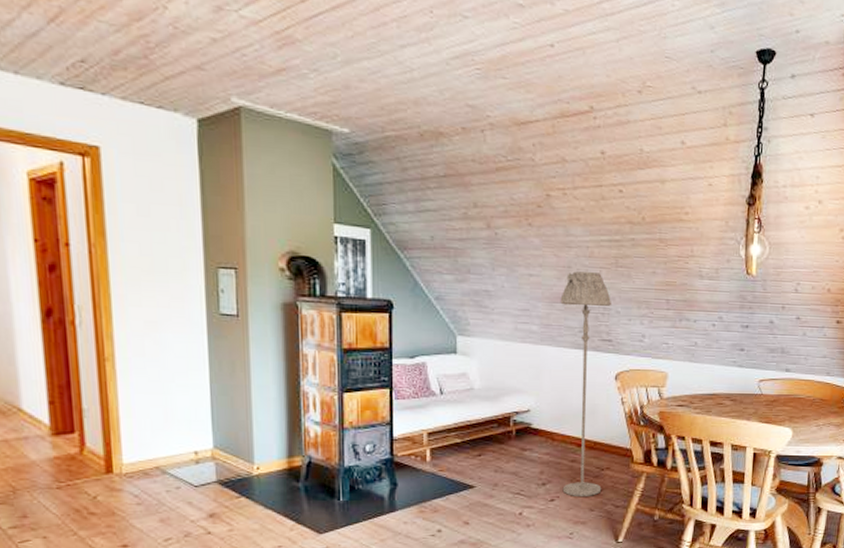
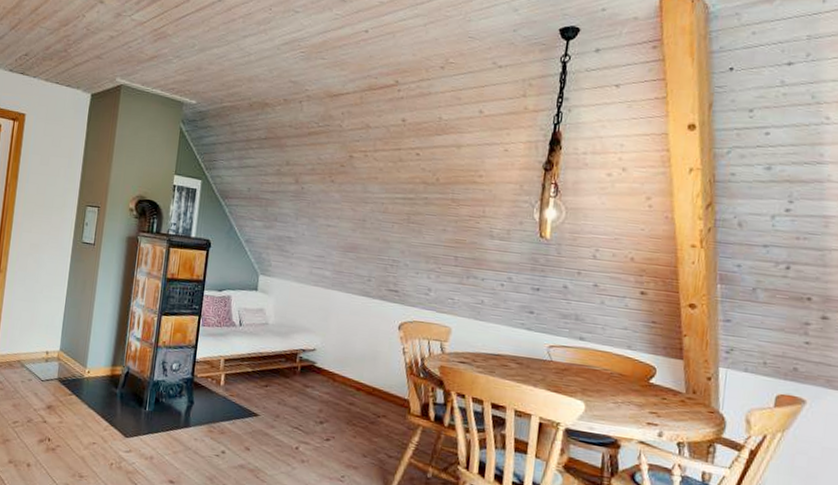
floor lamp: present [560,271,611,496] -> none [338,225,401,442]

